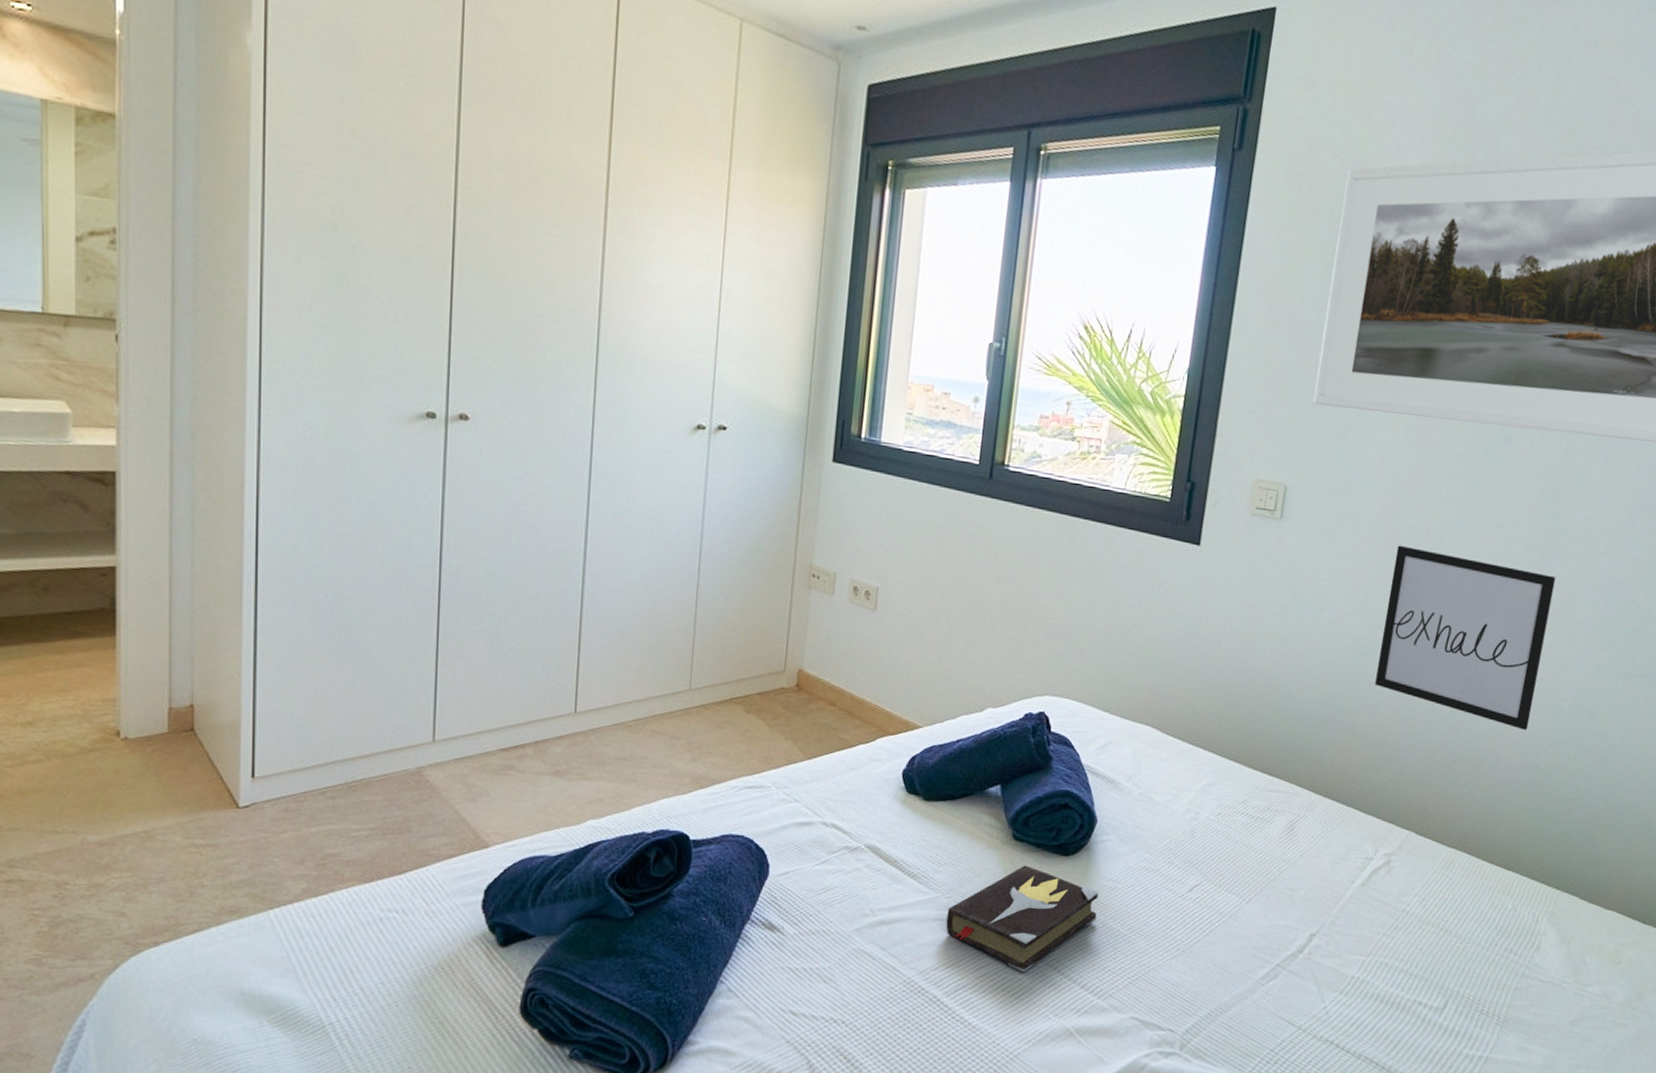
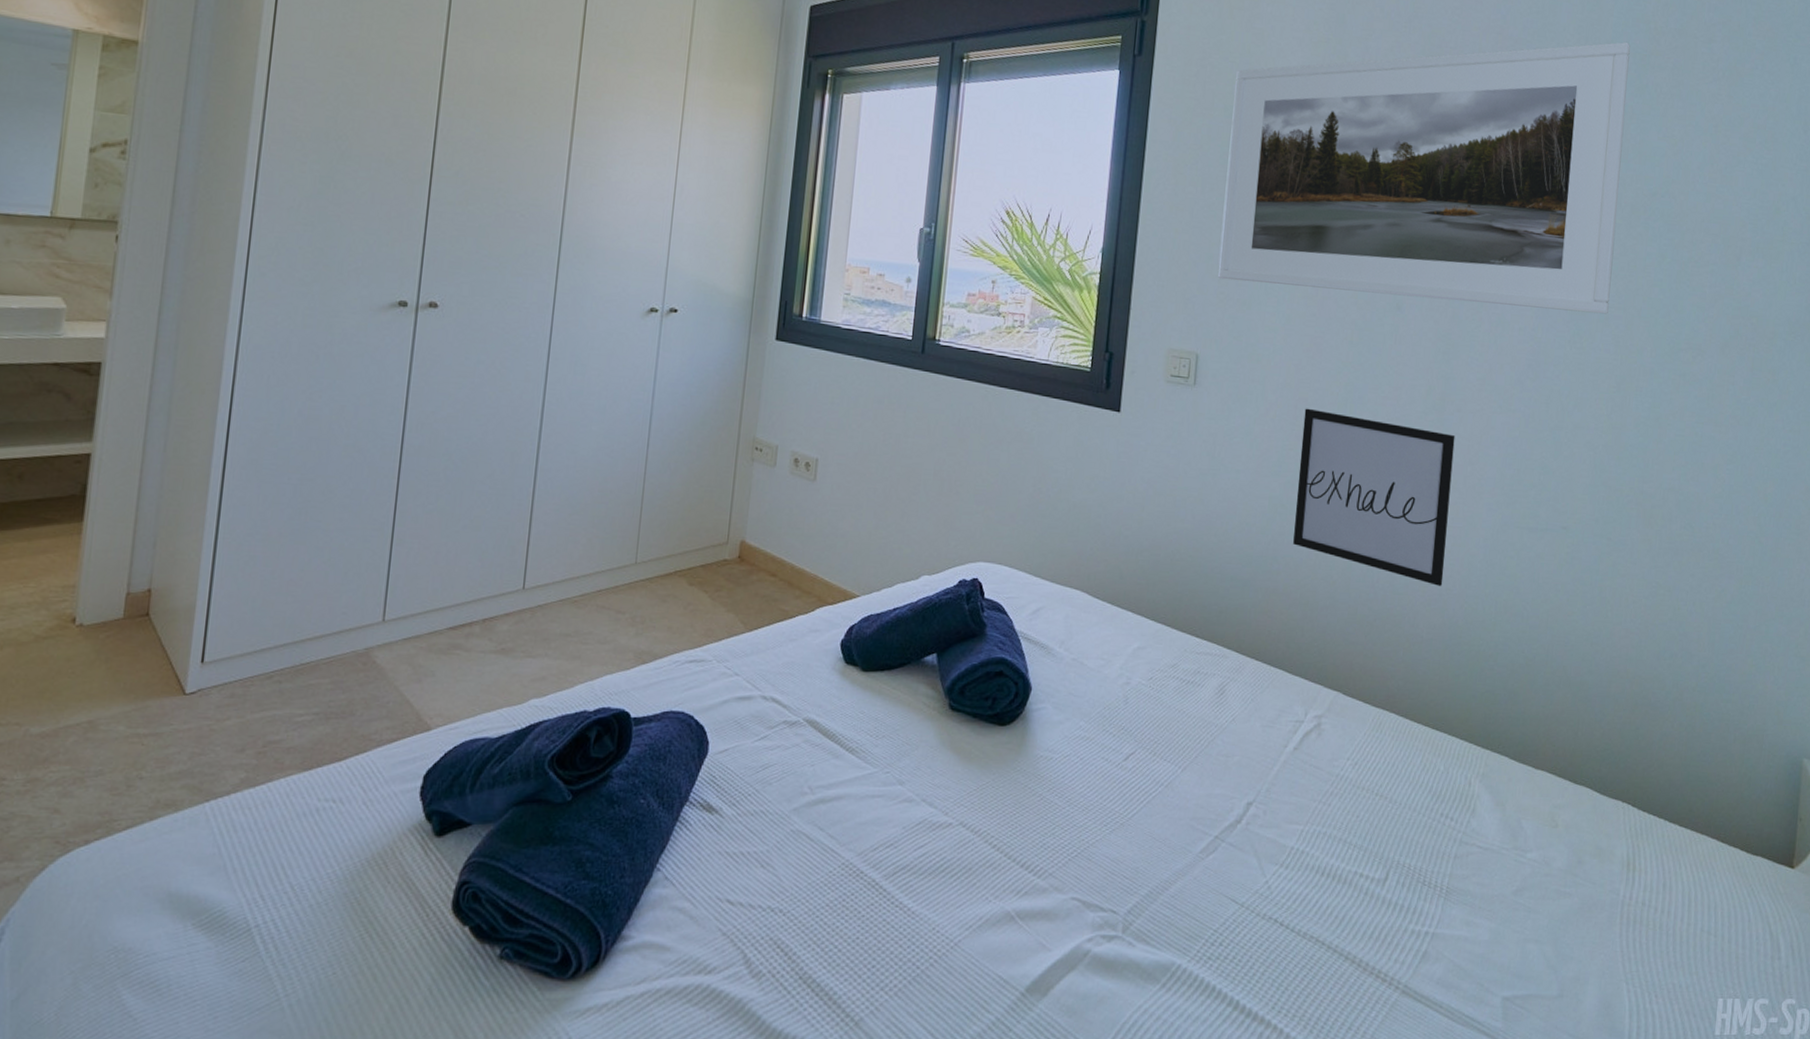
hardback book: present [946,865,1099,973] -> none [884,736,1035,852]

